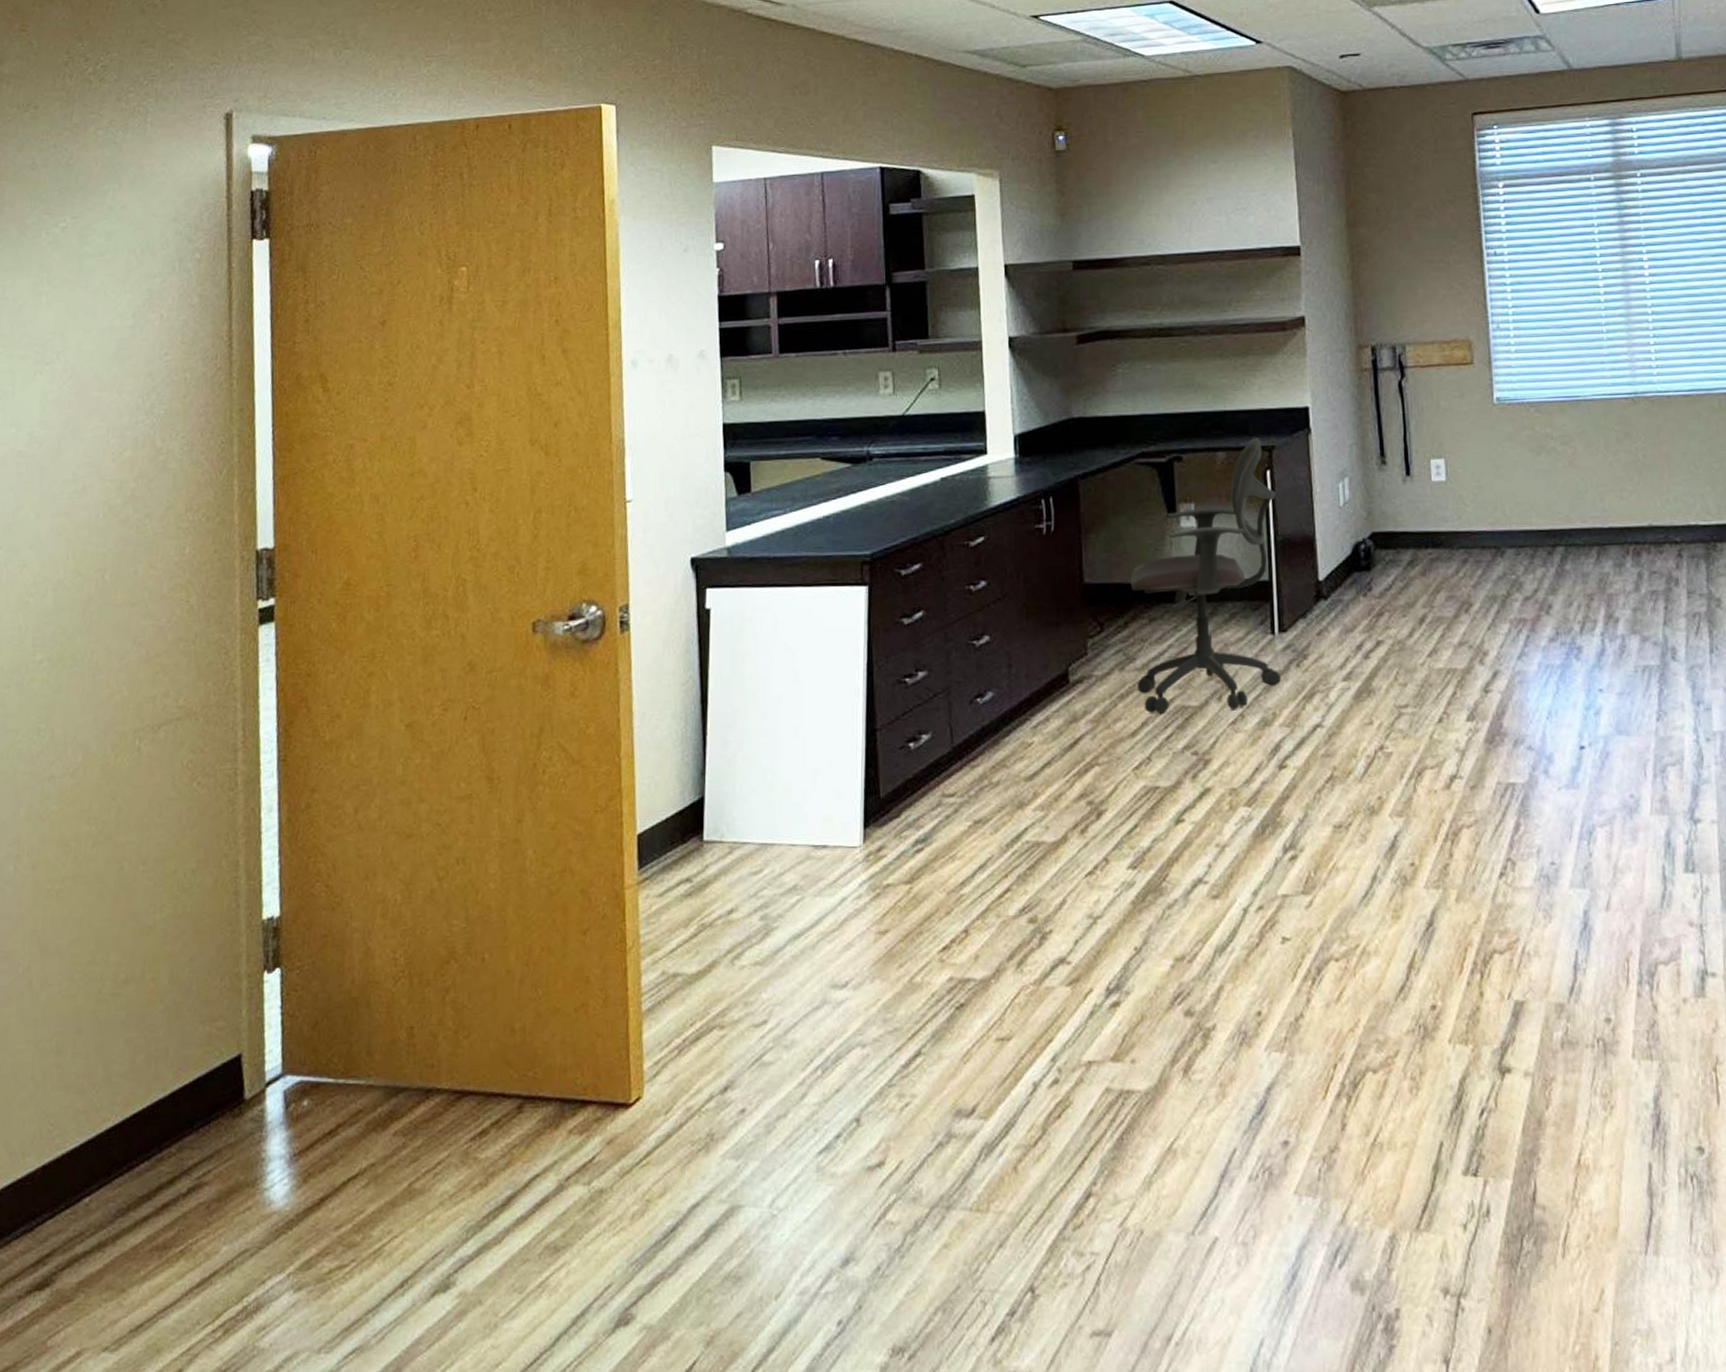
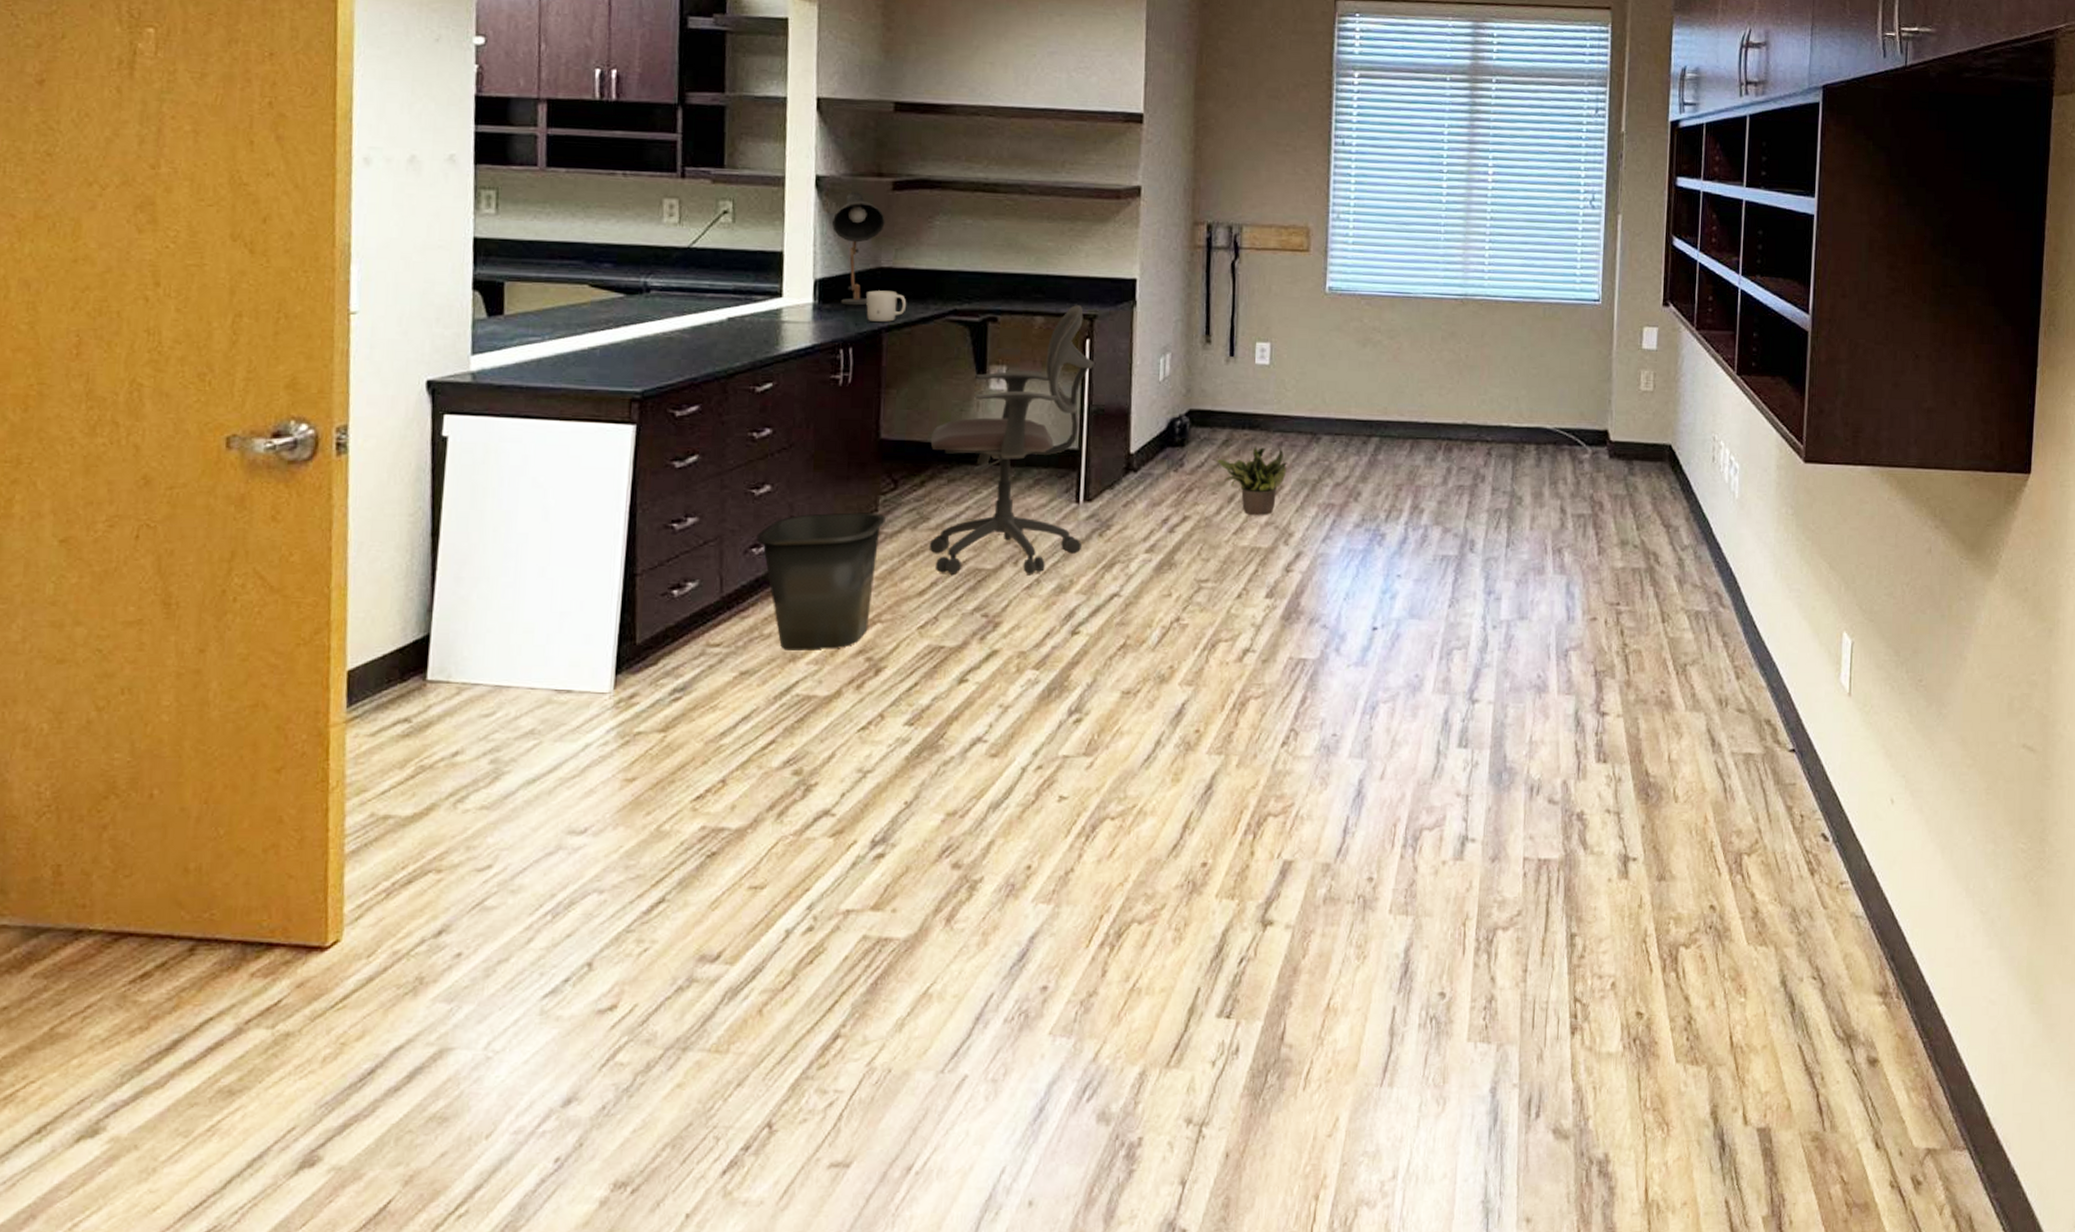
waste bin: none [980,656,1095,797] -> present [756,512,885,650]
desk lamp: none [1025,348,1073,457] -> present [831,191,885,306]
mug: none [1060,439,1099,470] -> present [865,290,907,322]
potted plant: none [1402,563,1475,637] -> present [1215,446,1288,516]

